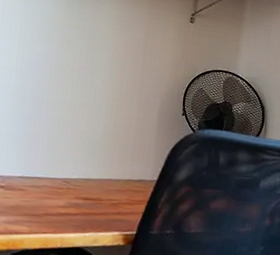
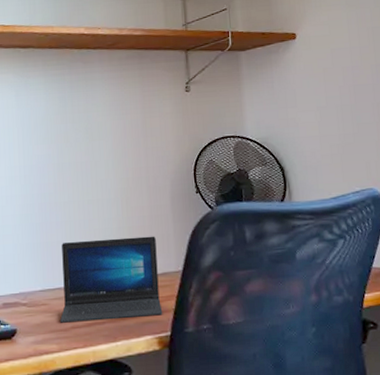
laptop: none [34,137,138,216] -> present [60,236,163,323]

